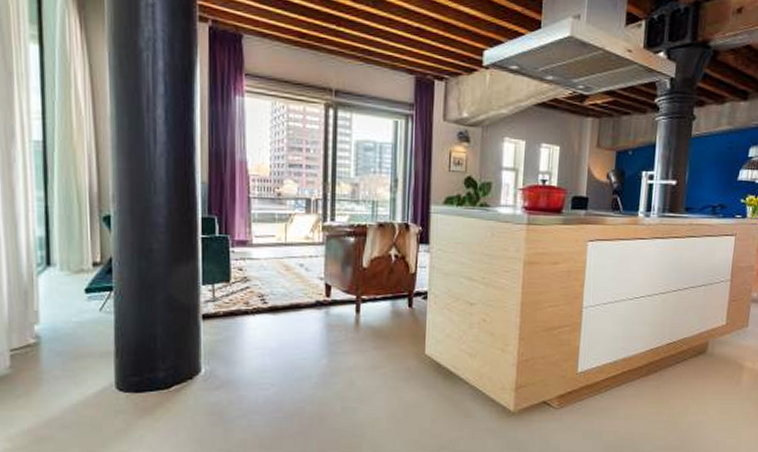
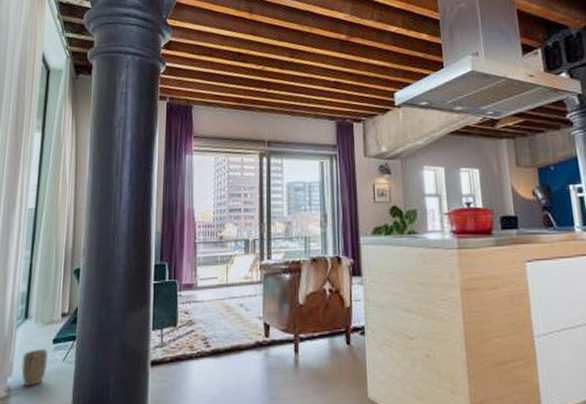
plant pot: none [49,298,81,335] -> present [21,349,48,387]

